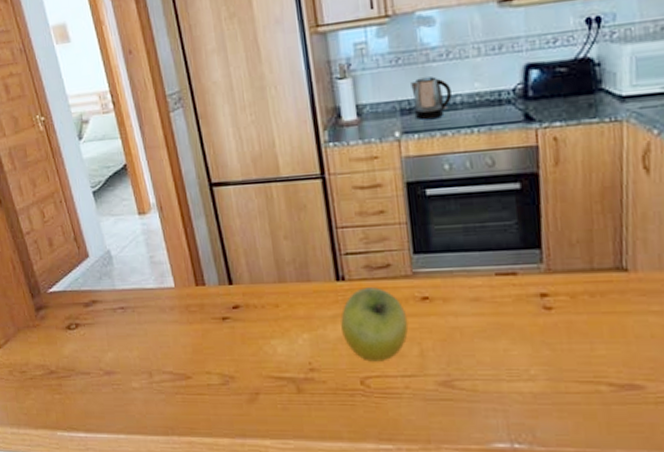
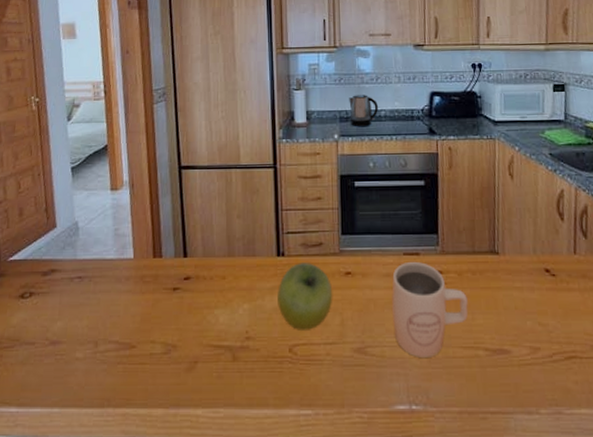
mug: none [481,282,586,394] -> present [391,261,469,359]

